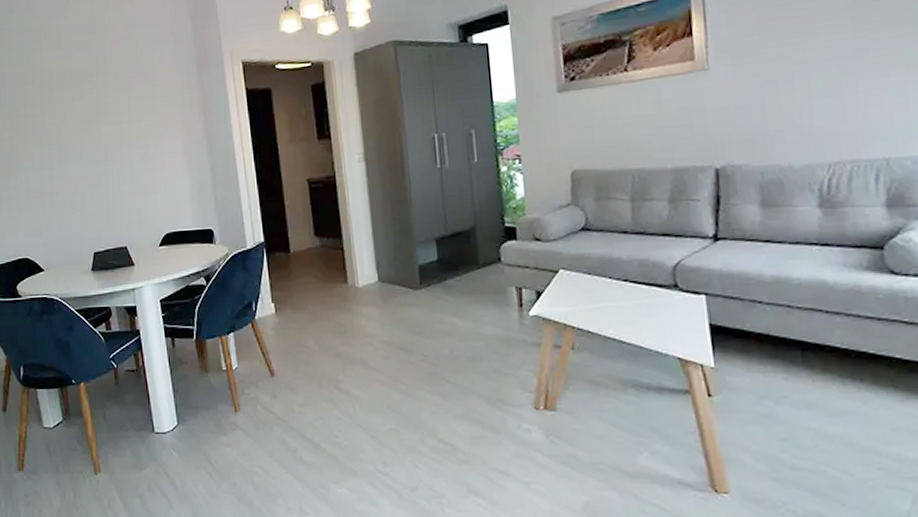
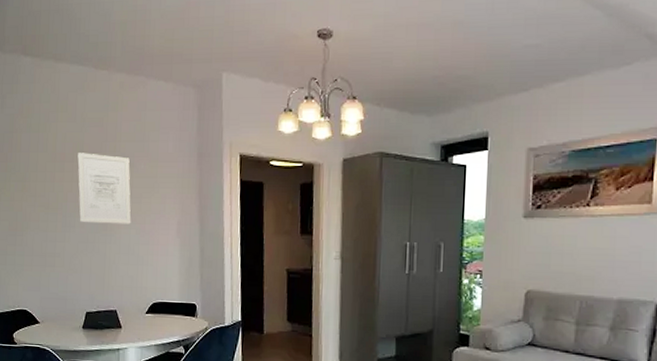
wall art: none [67,79,133,155] -> present [77,153,131,224]

